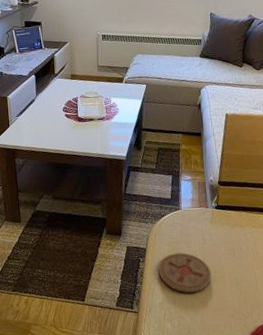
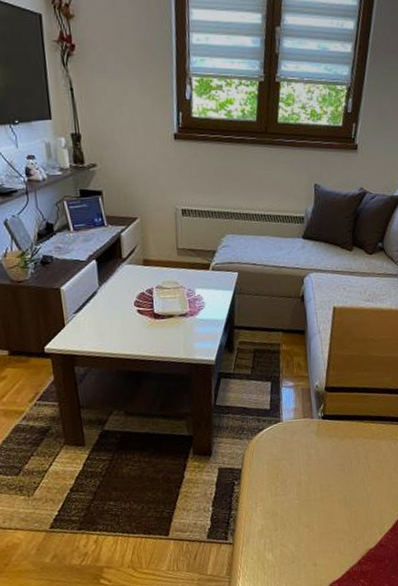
coaster: present [158,252,212,293] -> none [256,471,318,518]

